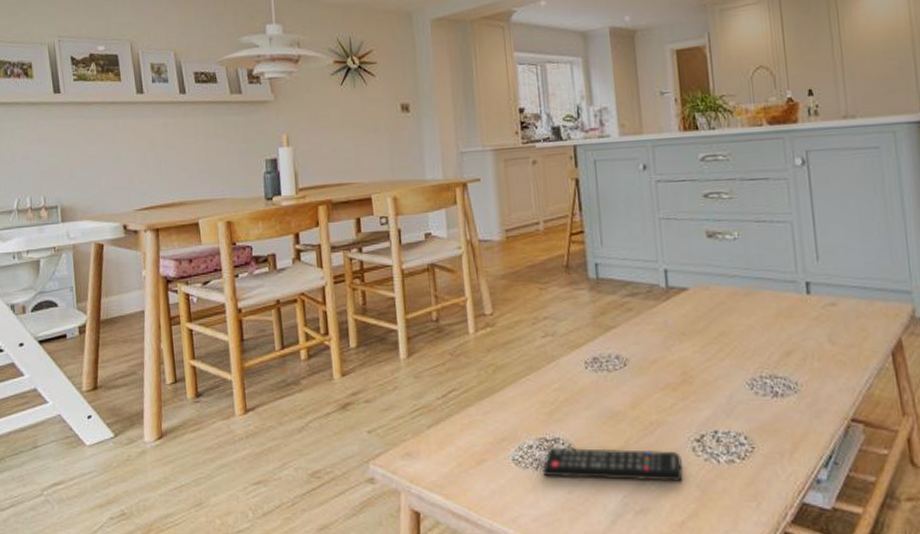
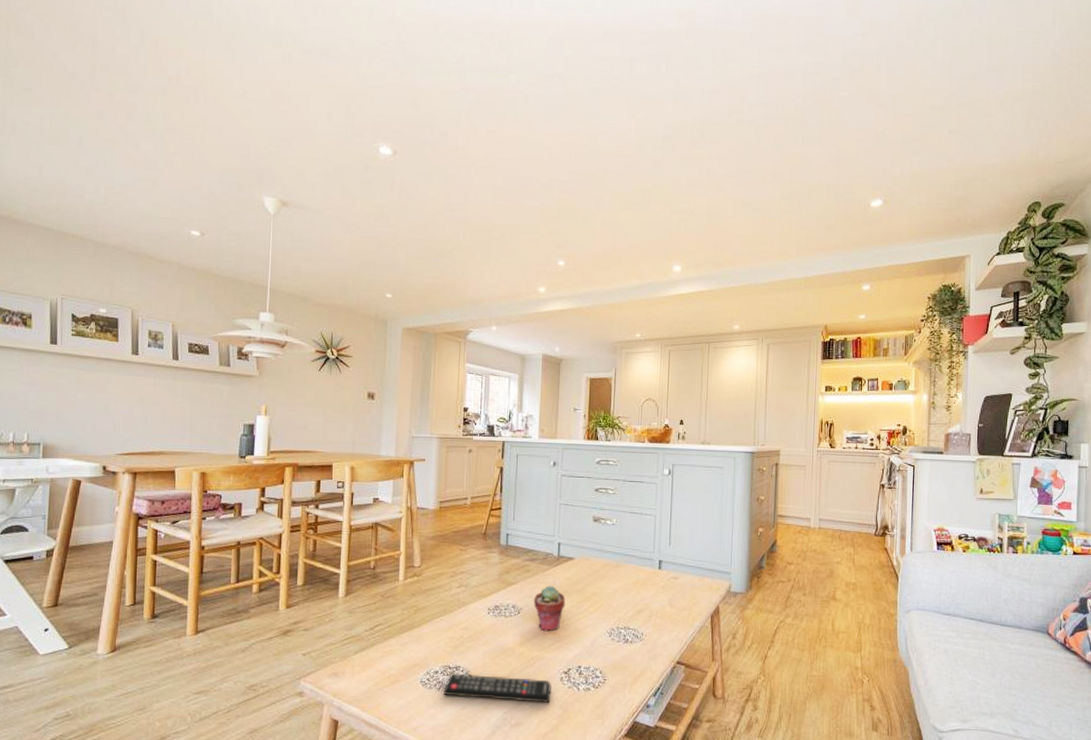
potted succulent: none [642,326,685,388] -> present [534,585,566,632]

